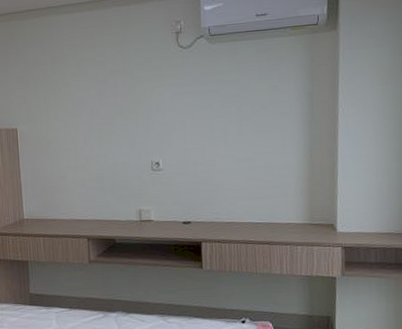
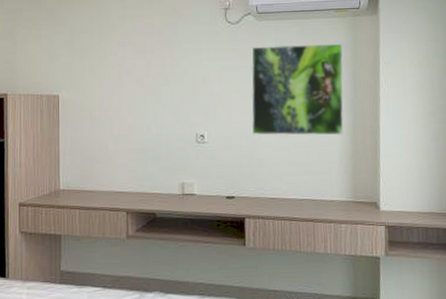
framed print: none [205,63,301,161] -> present [251,43,344,136]

